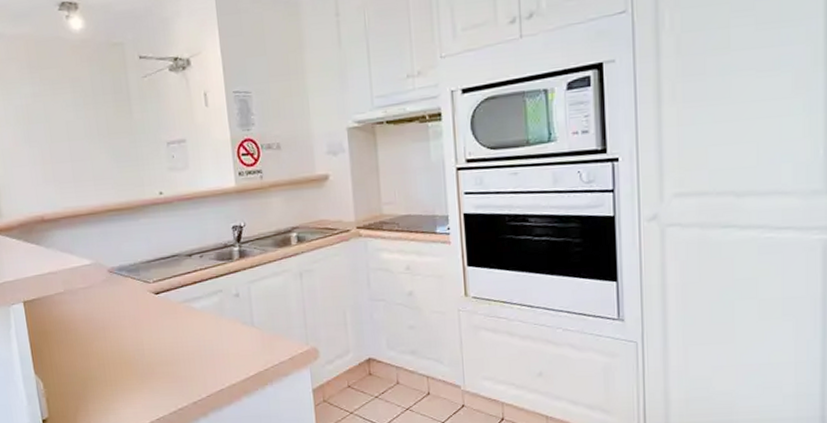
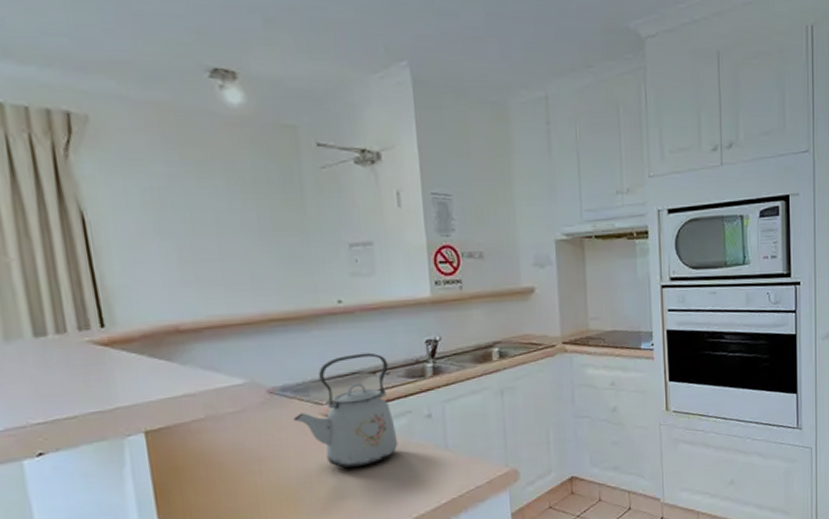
kettle: none [128,237,212,339] -> present [293,352,398,469]

